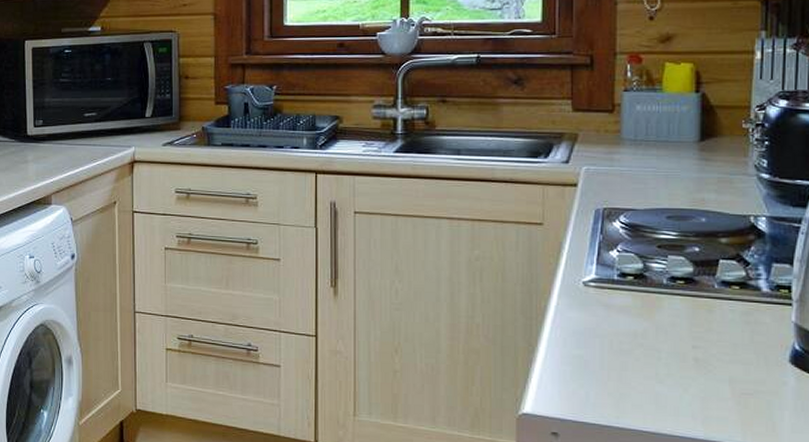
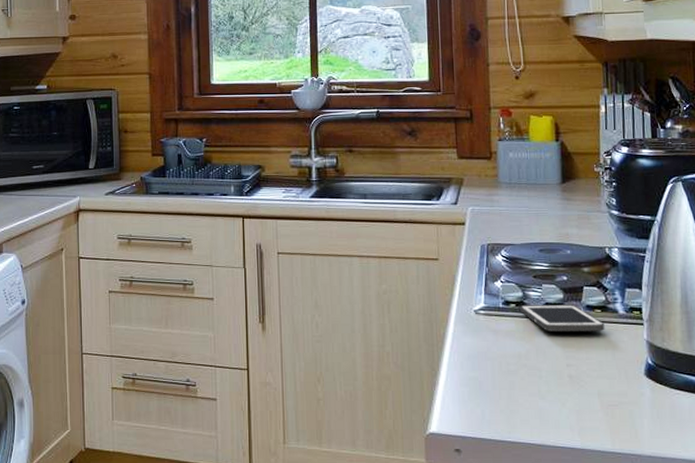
cell phone: none [639,278,743,312] -> present [520,305,605,332]

